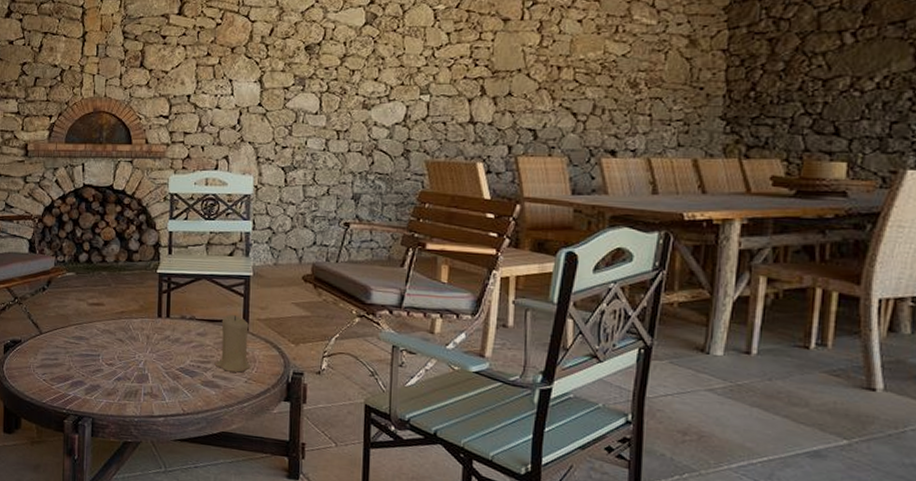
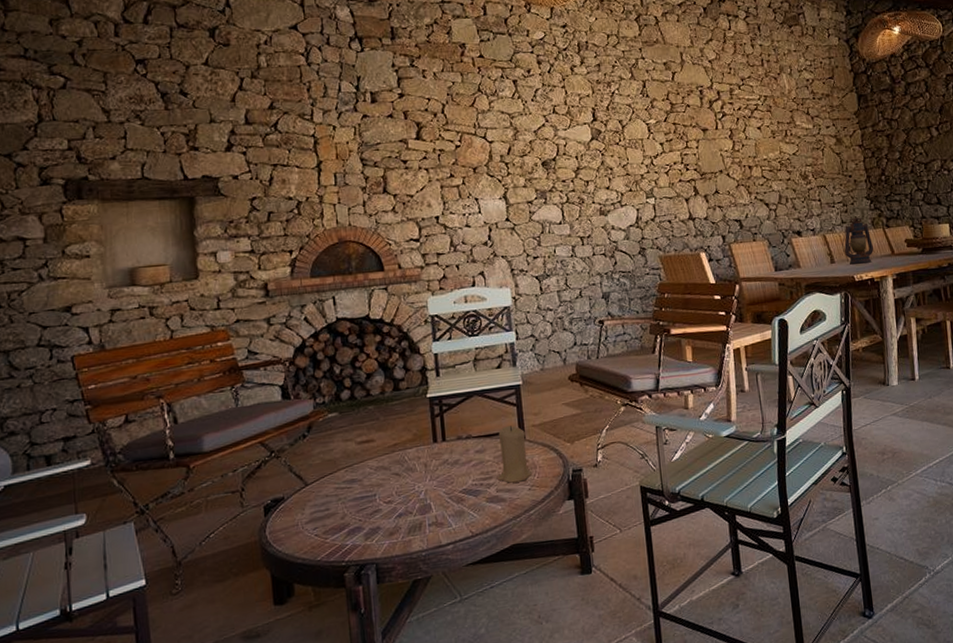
lantern: none [671,140,719,200] -> present [841,216,874,265]

